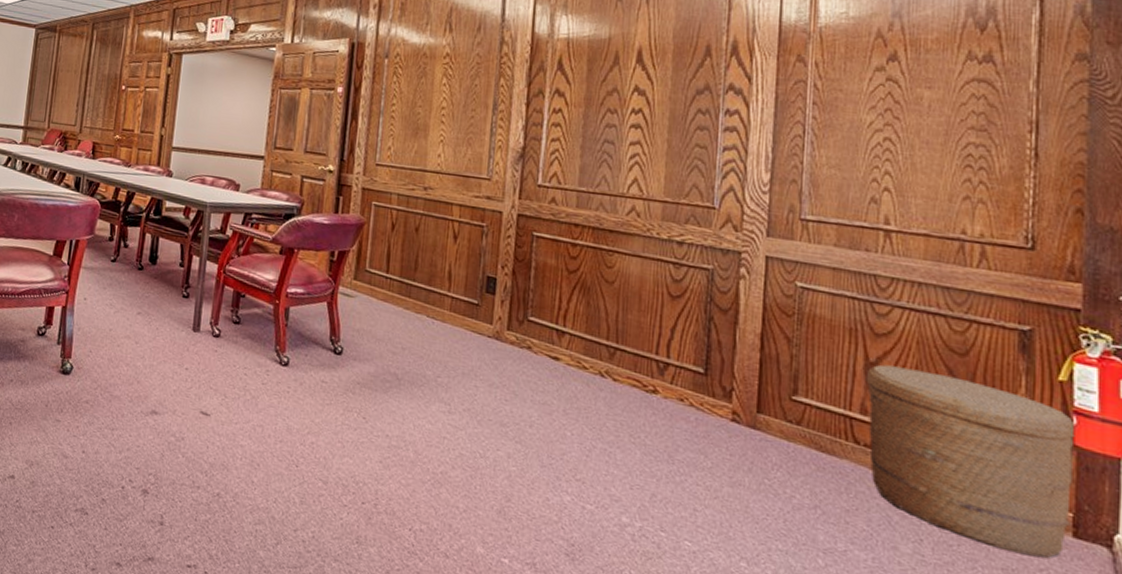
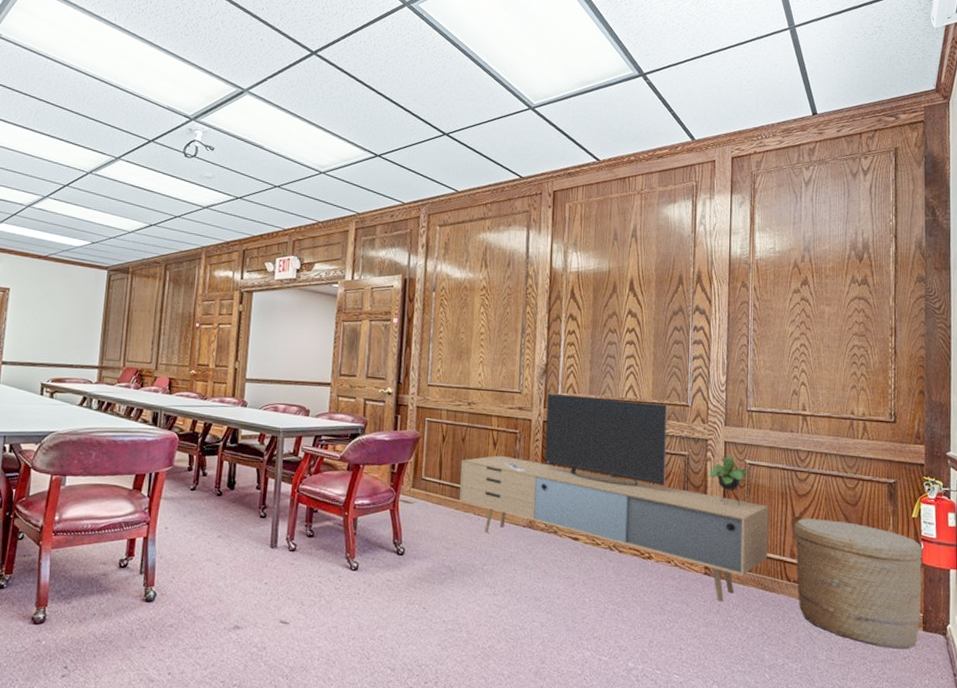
media console: none [410,183,829,459] -> present [460,394,769,602]

